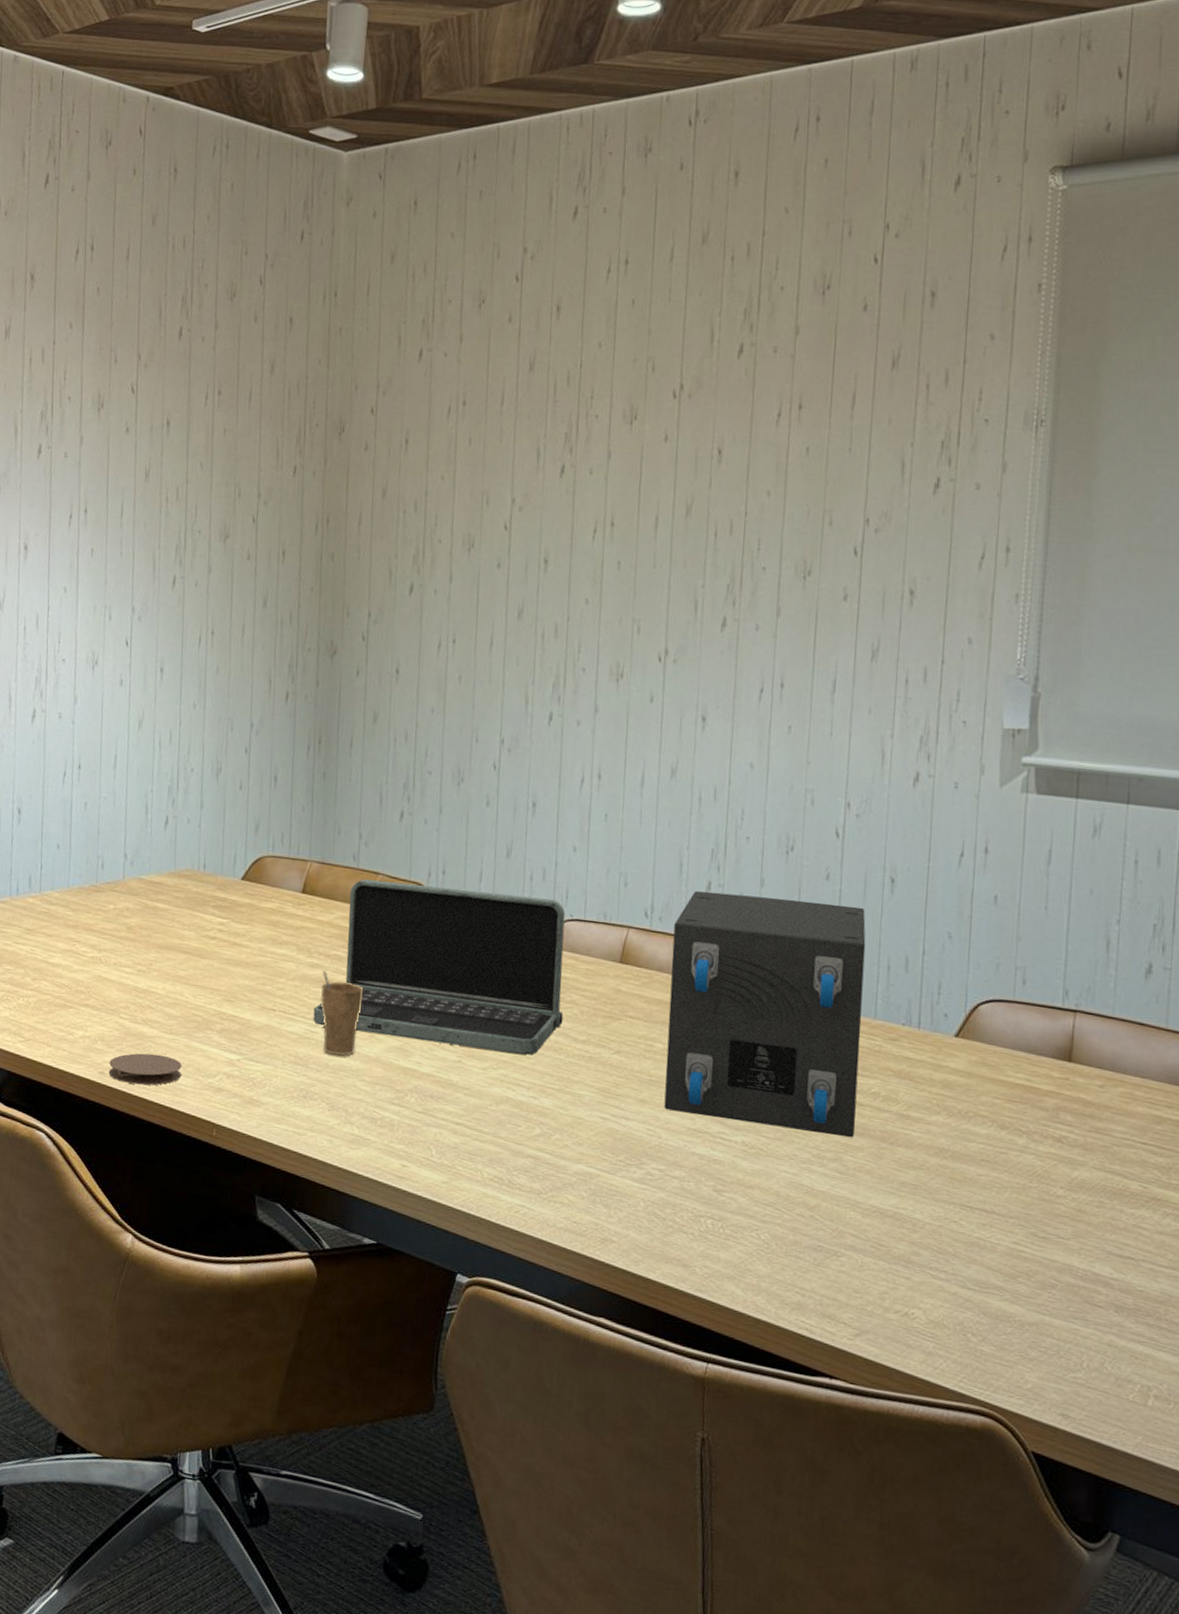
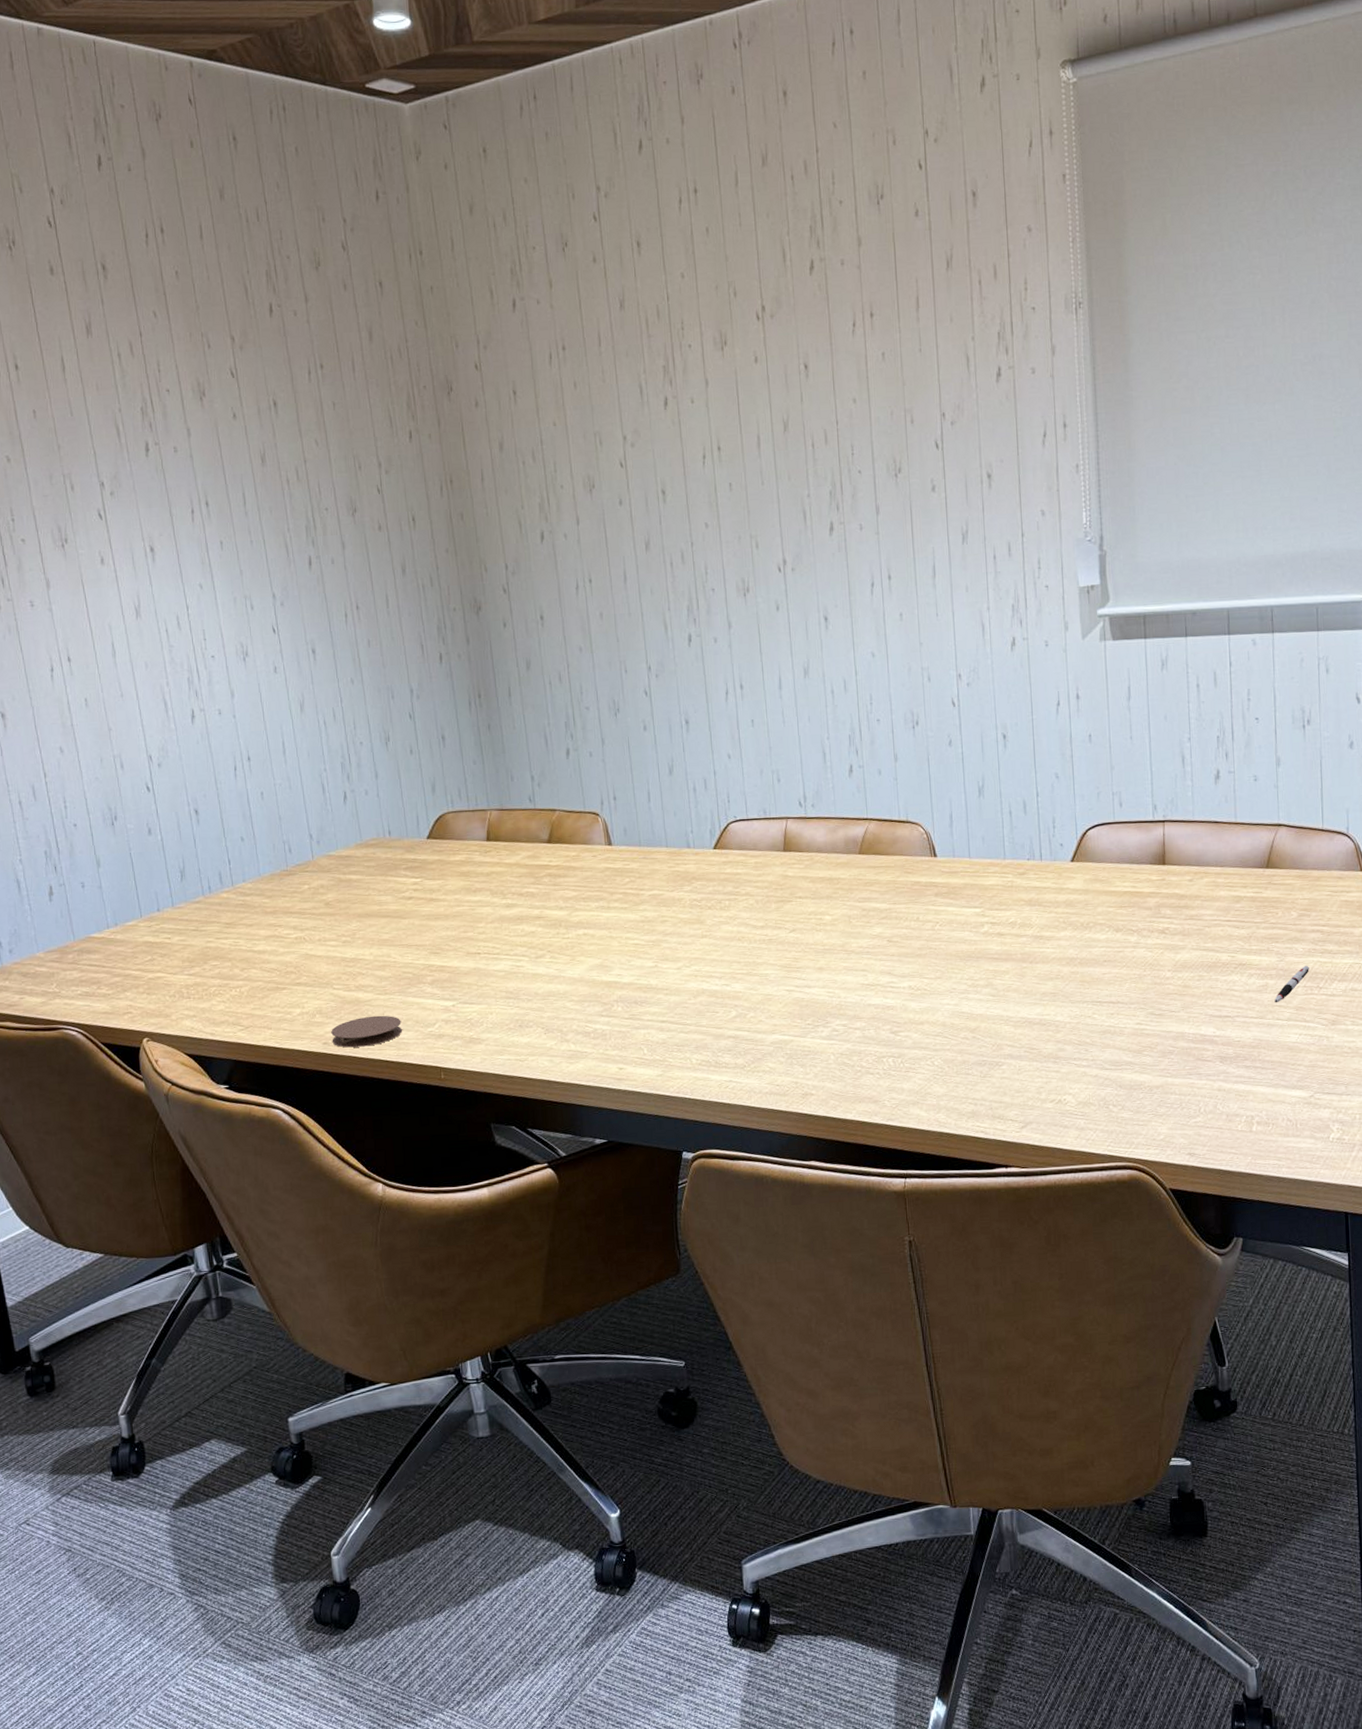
laptop: present [313,879,565,1056] -> none [515,805,742,959]
cup: present [321,970,364,1056] -> none [518,907,560,983]
speaker: present [664,891,866,1138] -> none [826,764,1001,972]

